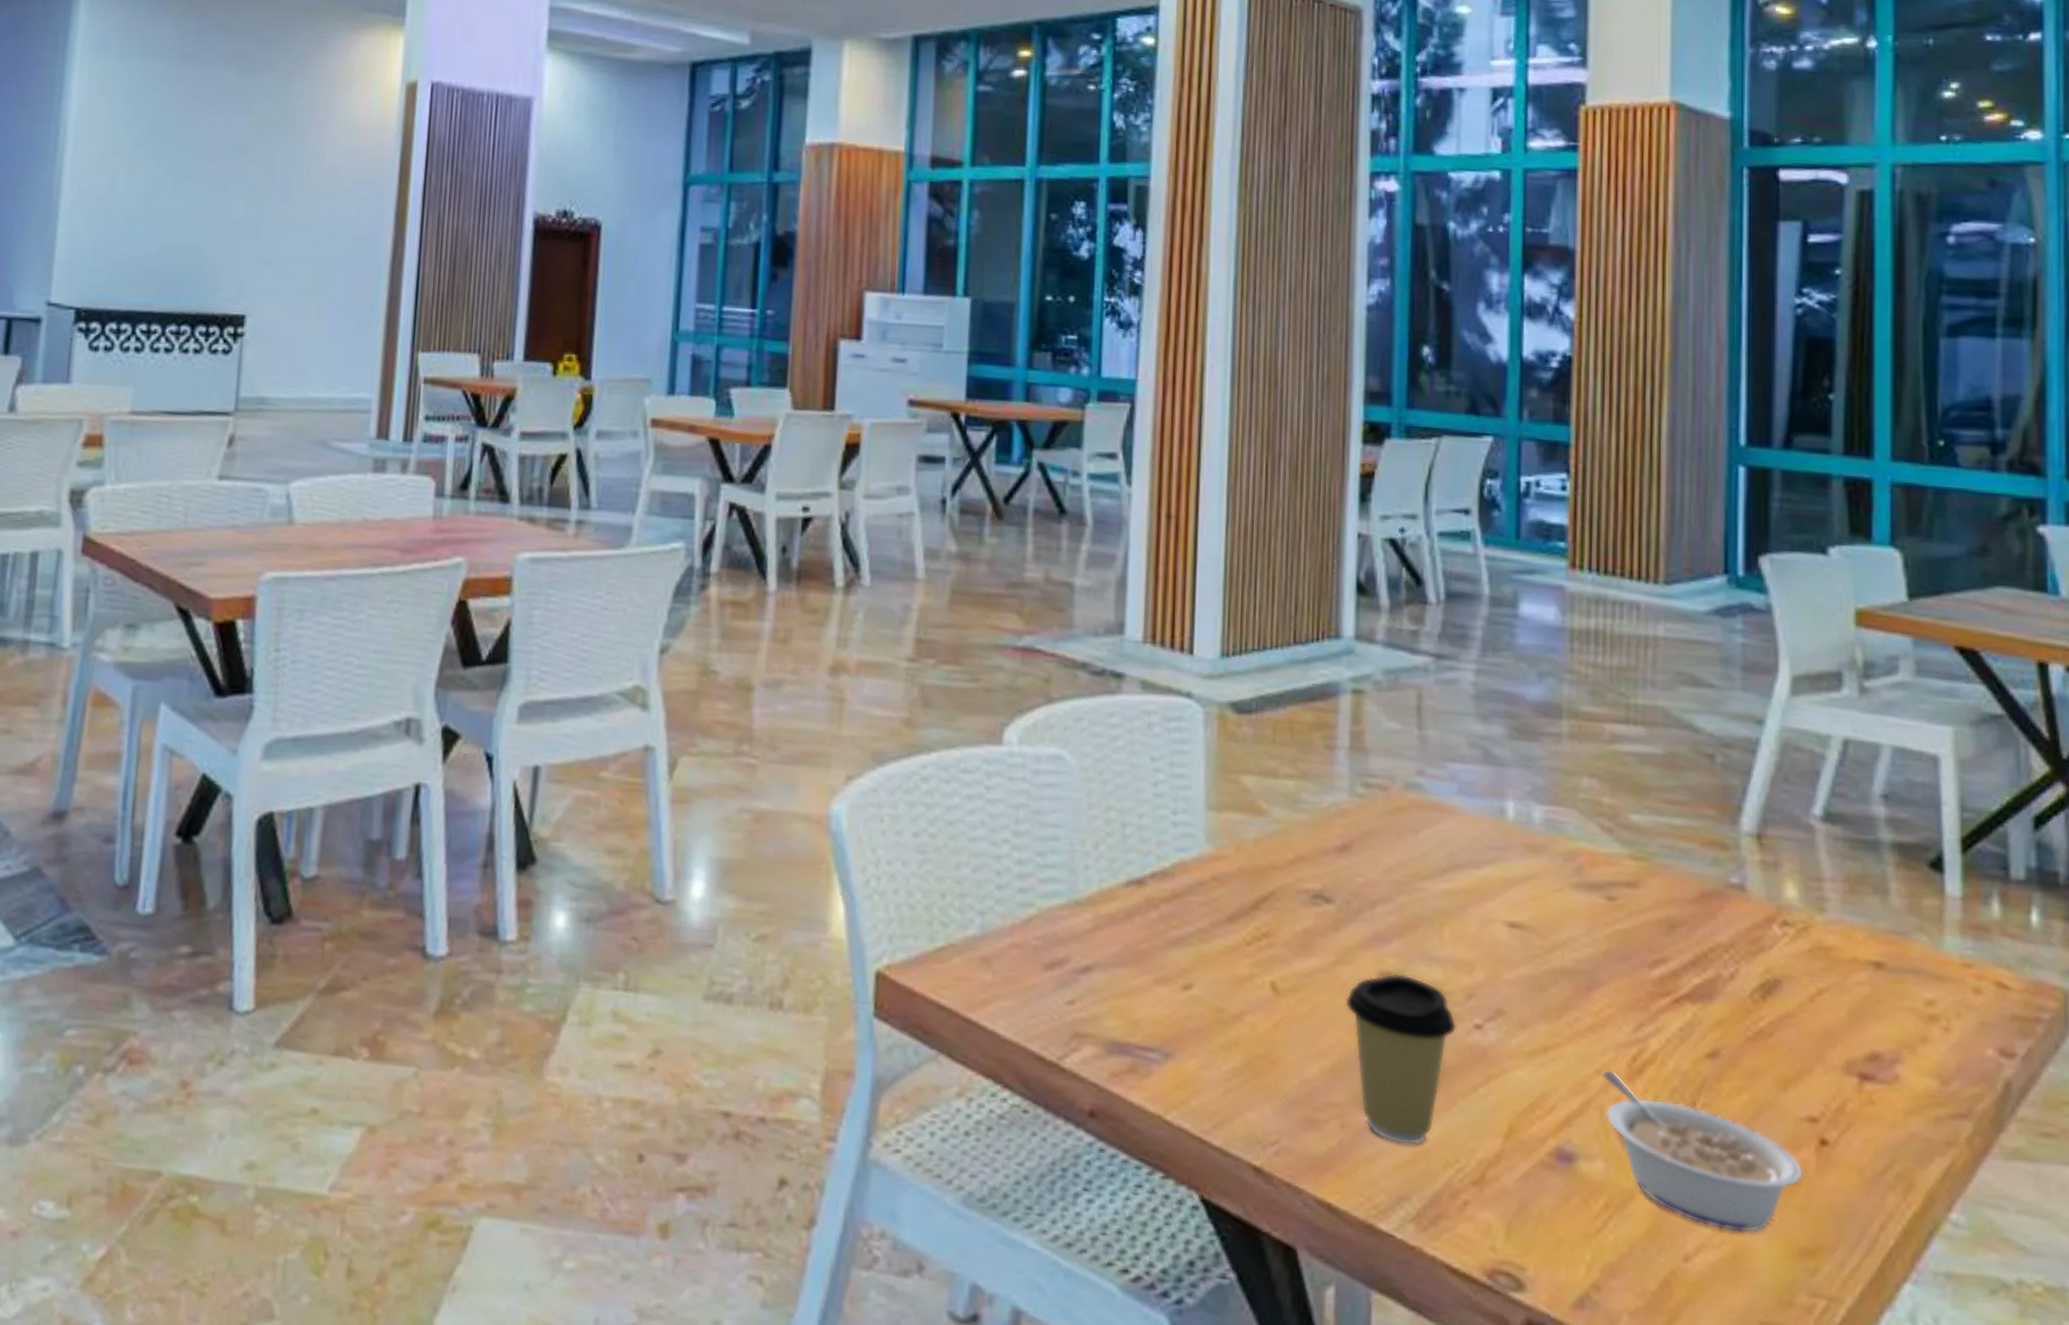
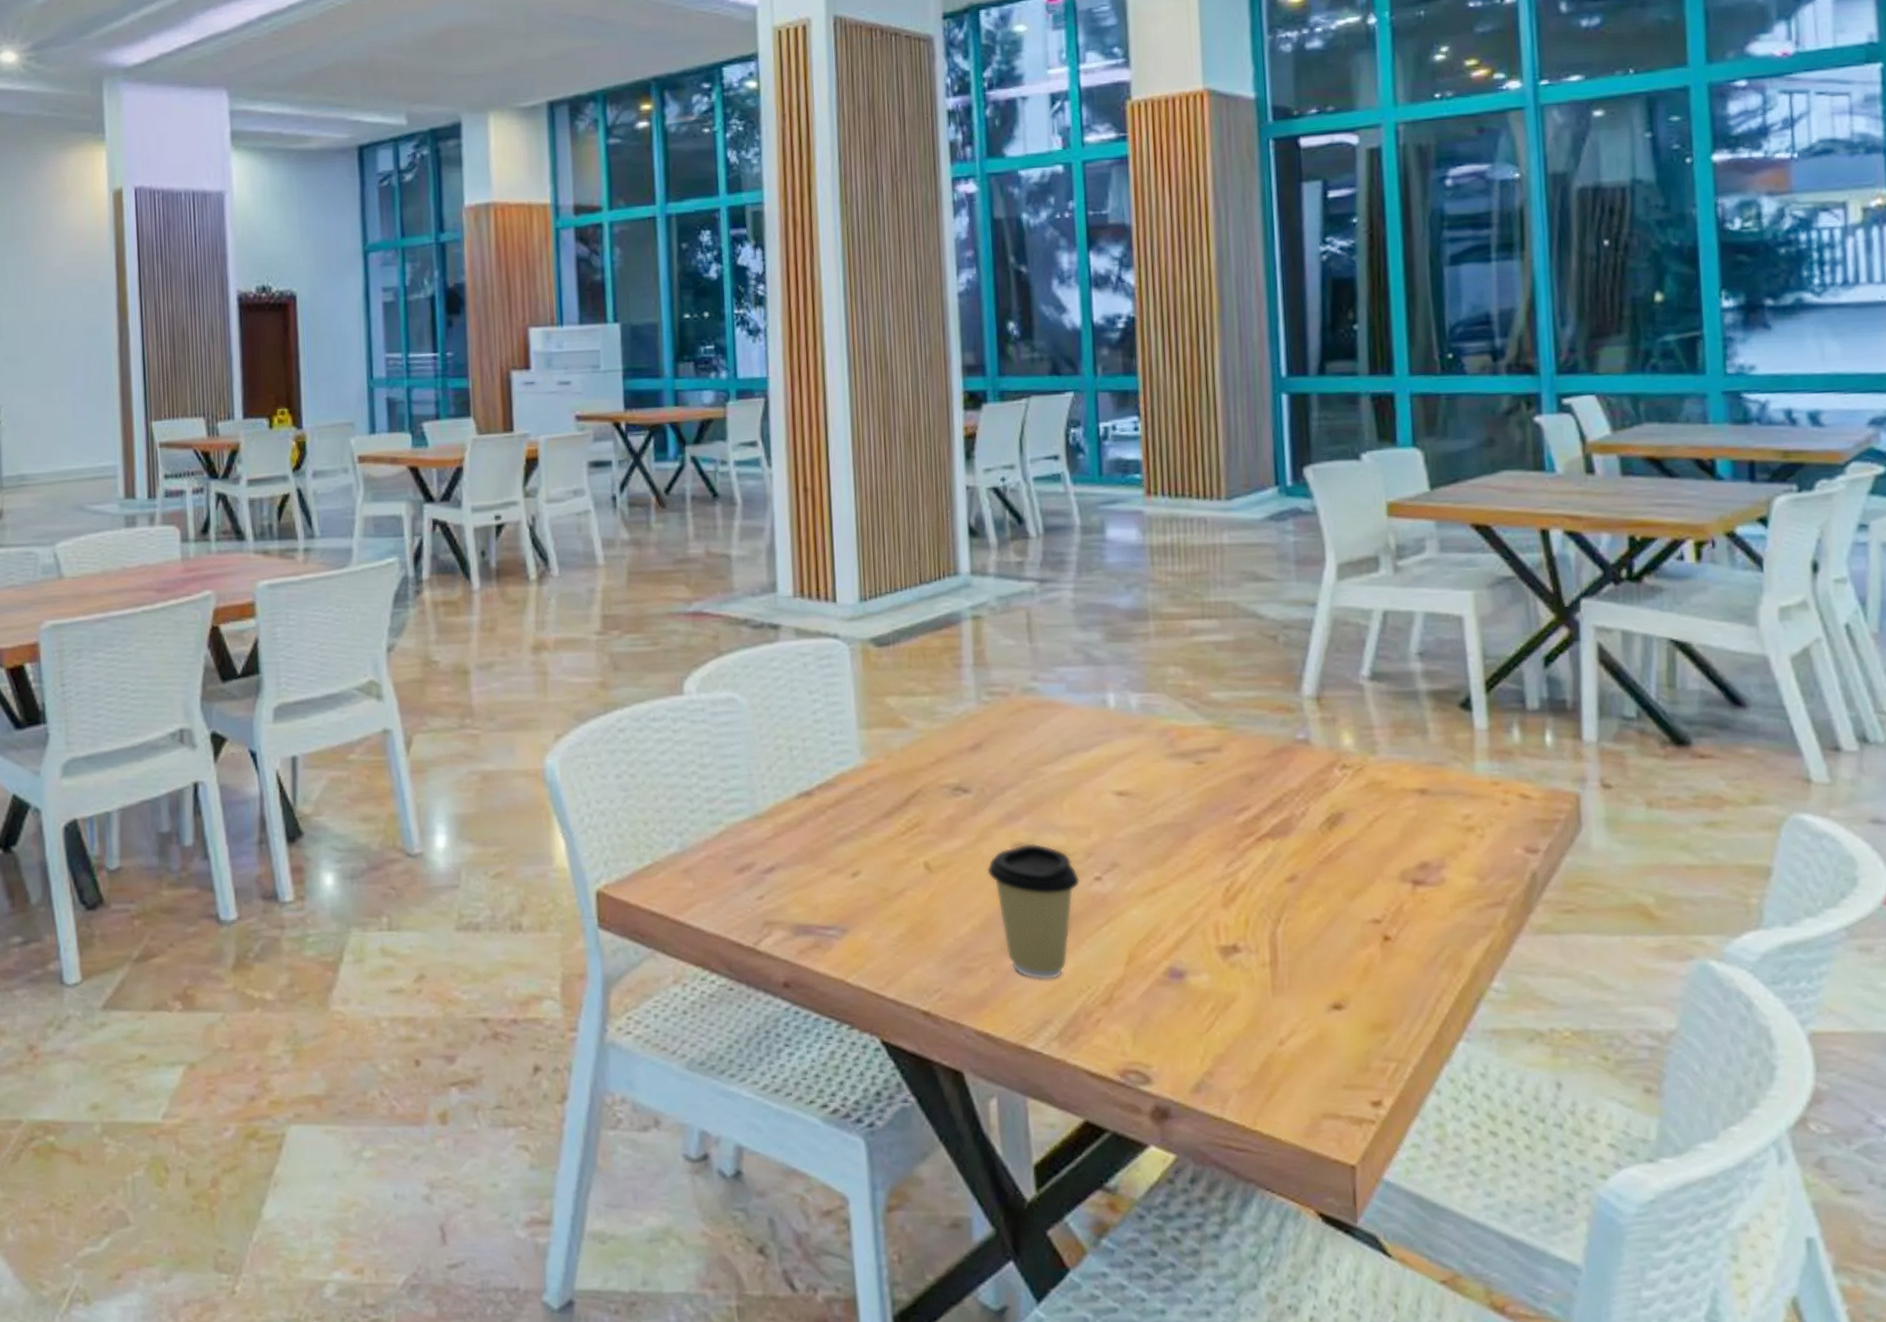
legume: present [1601,1069,1803,1234] -> none [1201,900,1372,1018]

